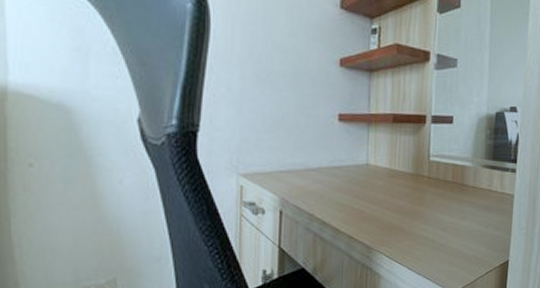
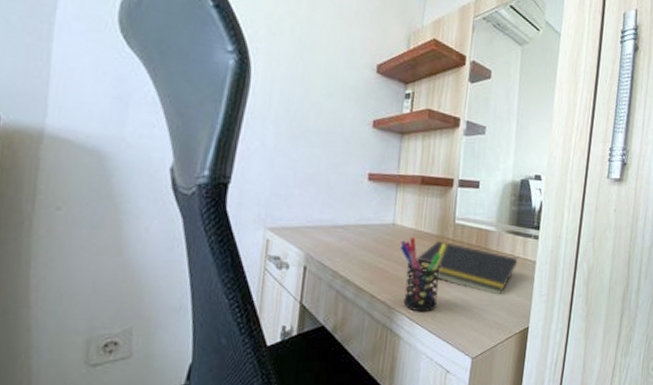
pen holder: none [375,176,423,251] -> present [400,237,447,312]
notepad: none [385,180,496,229] -> present [409,241,518,294]

